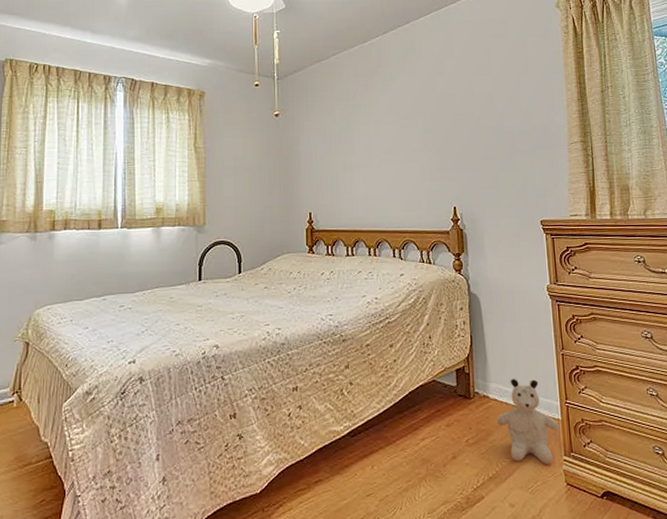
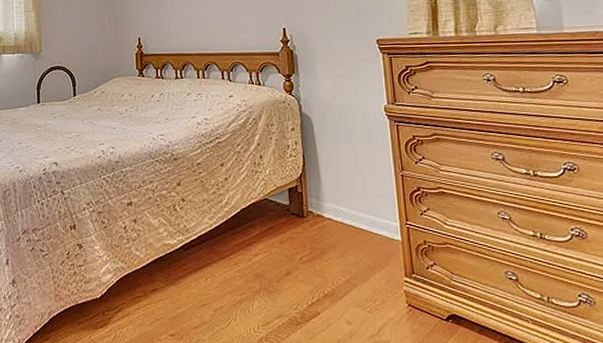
stuffed animal: present [496,378,559,465] -> none [331,198,399,286]

